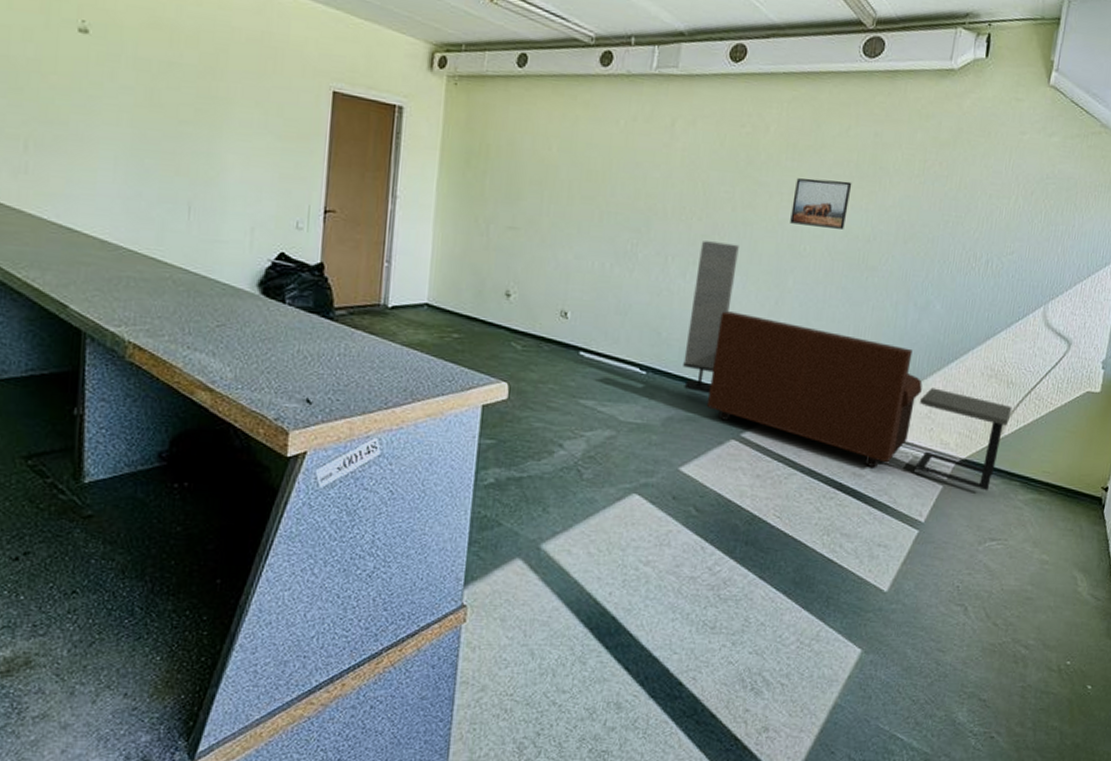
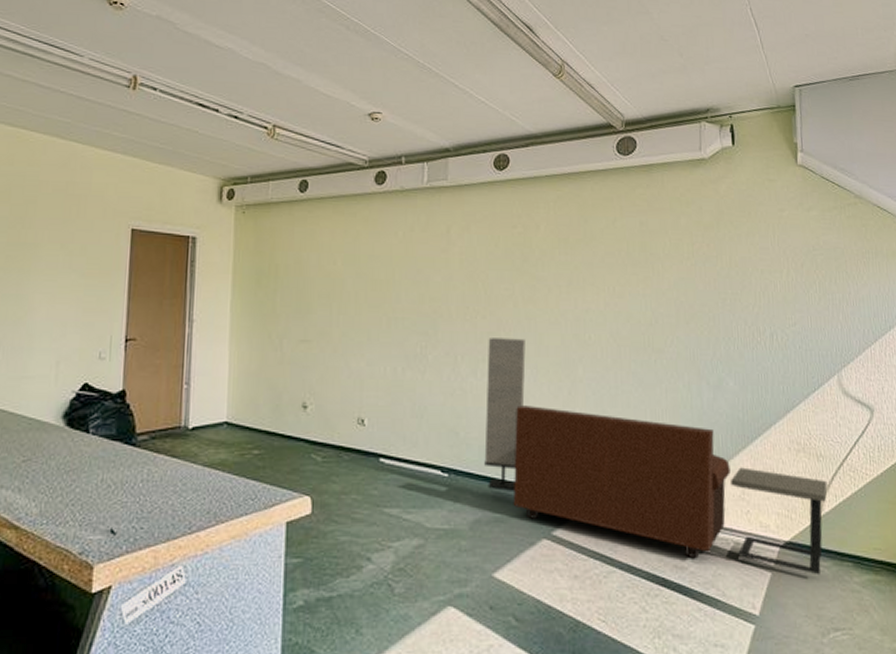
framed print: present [790,178,852,229] -> none [571,269,626,315]

